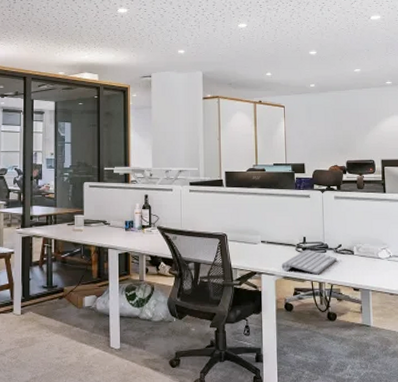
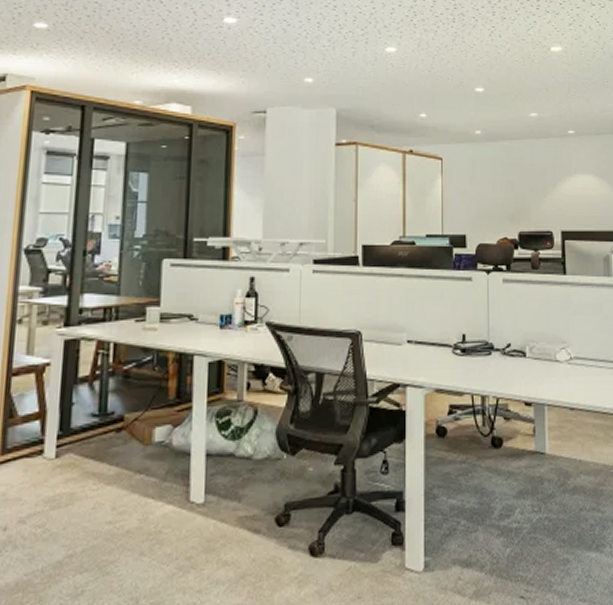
computer keyboard: present [281,249,337,275] -> none [432,351,504,386]

